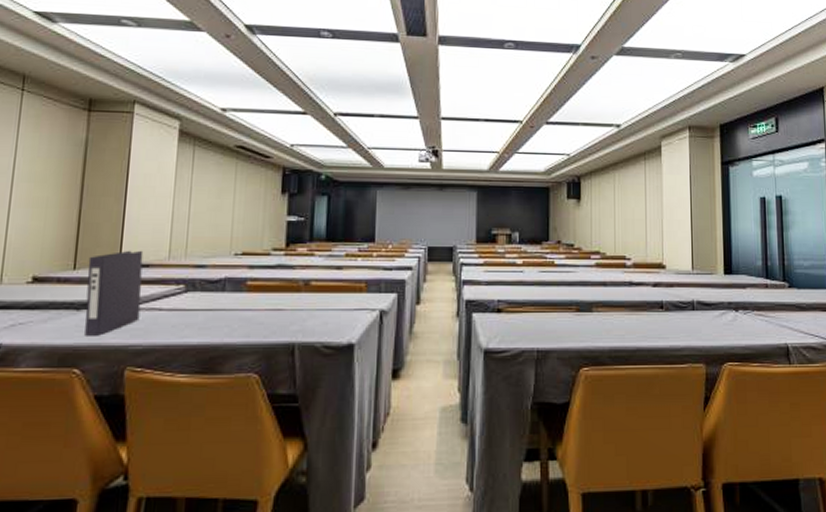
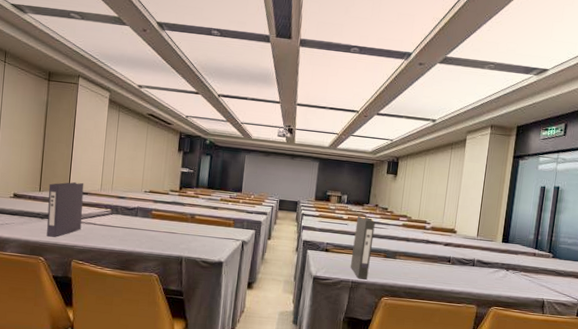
binder: none [532,258,560,346] -> present [350,215,376,280]

